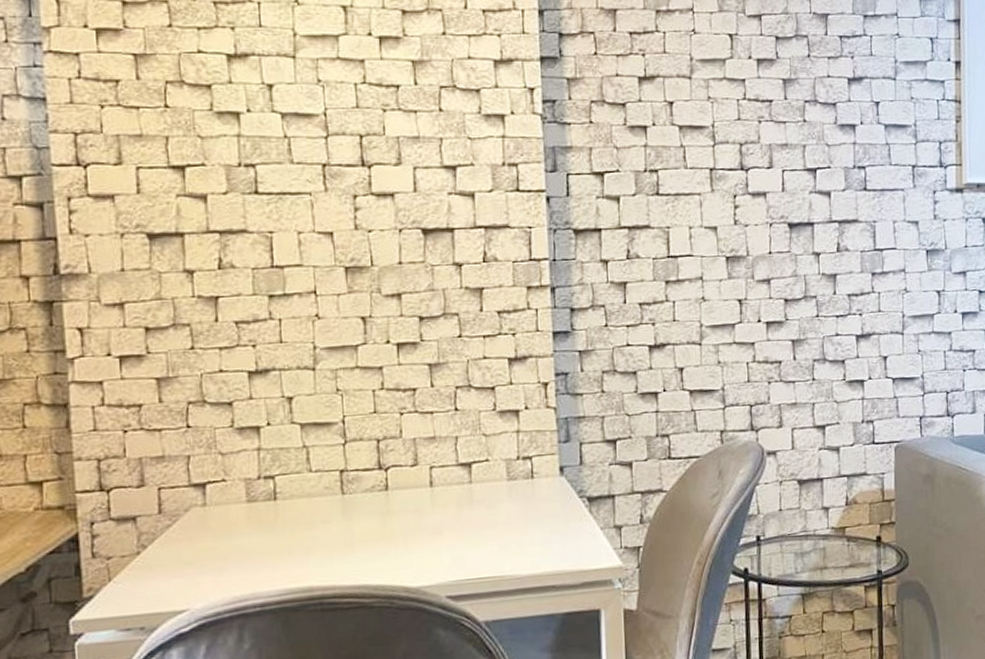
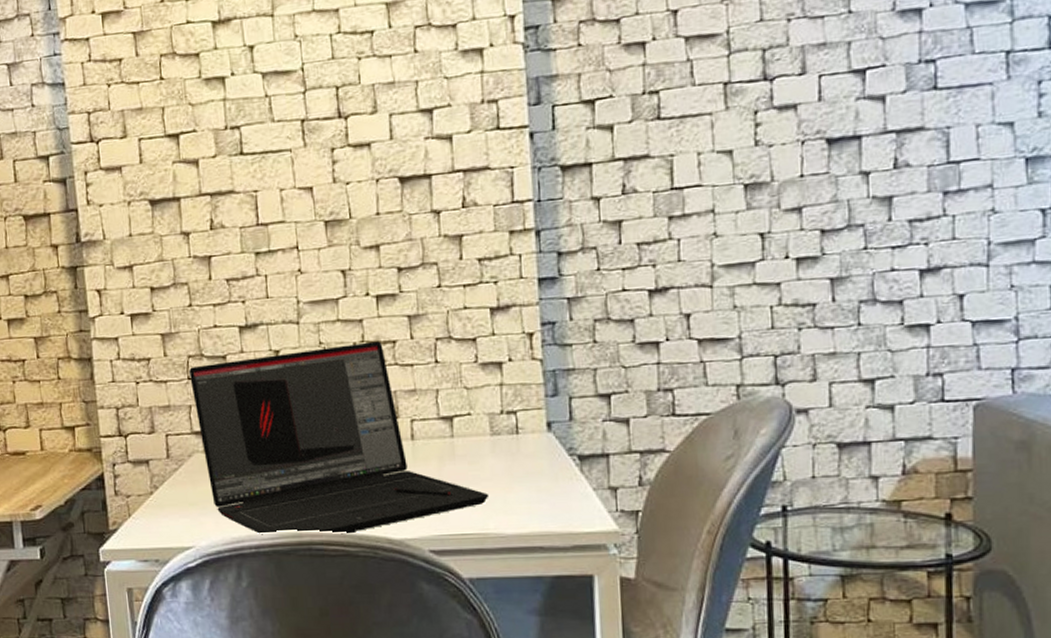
laptop: none [189,388,506,592] -> present [189,341,490,535]

